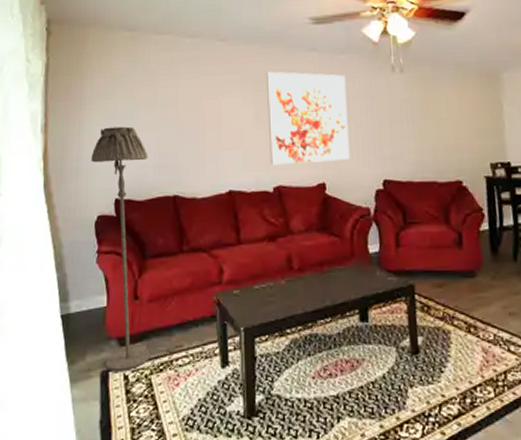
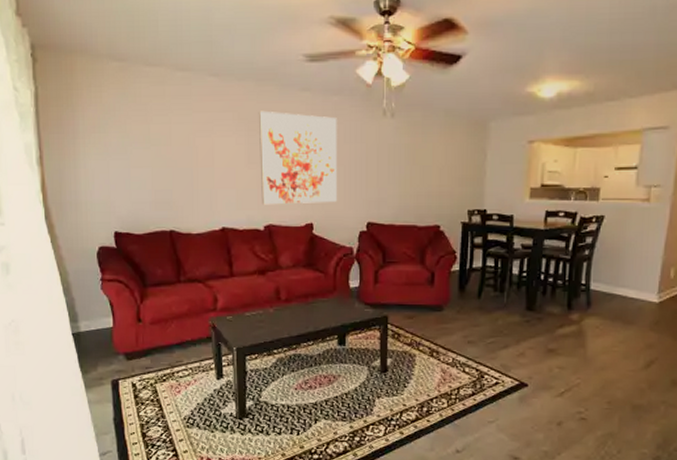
floor lamp: present [91,126,151,372] -> none [88,162,155,381]

